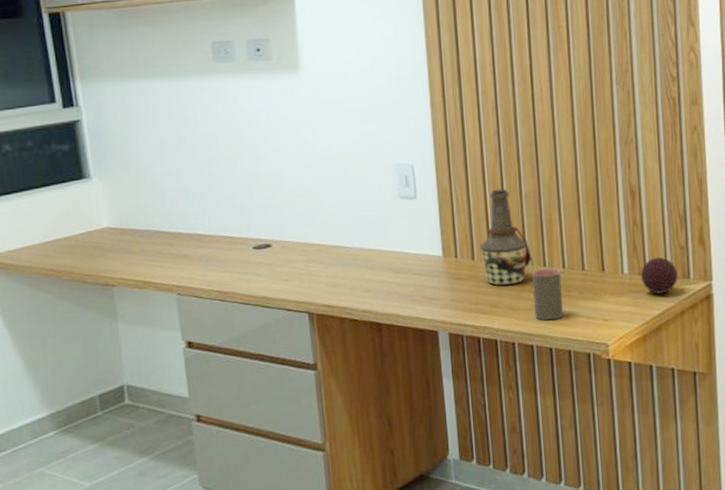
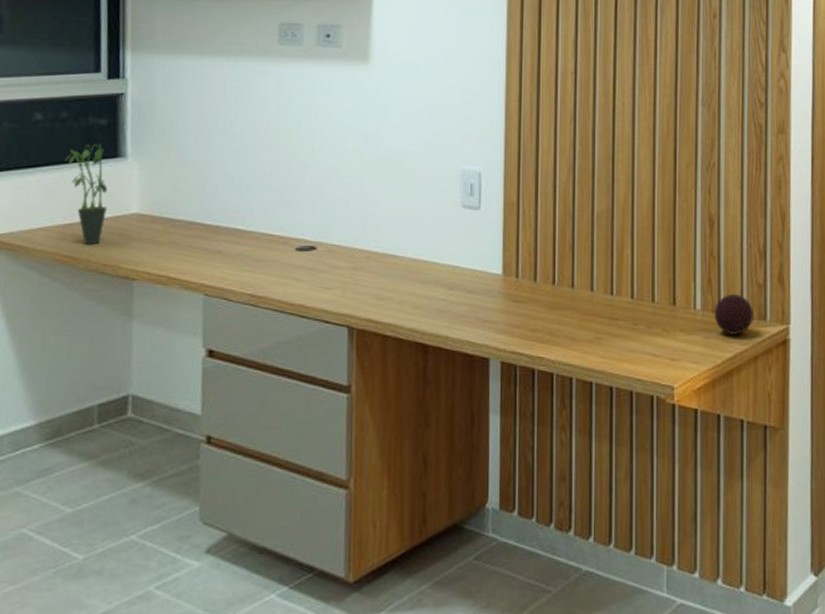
potted plant: none [36,167,81,259] -> present [65,143,108,245]
bottle: present [480,188,534,286] -> none [544,206,600,313]
cup: present [532,268,563,321] -> none [597,296,628,356]

